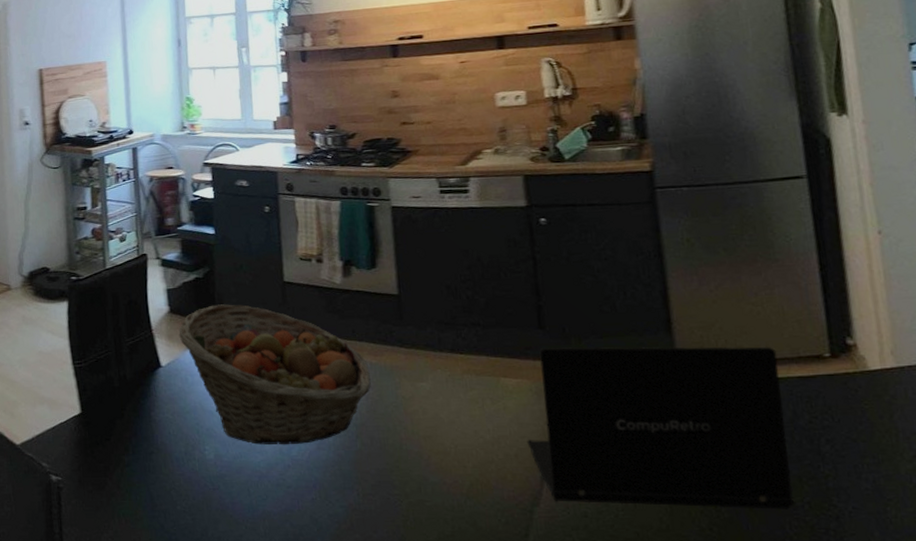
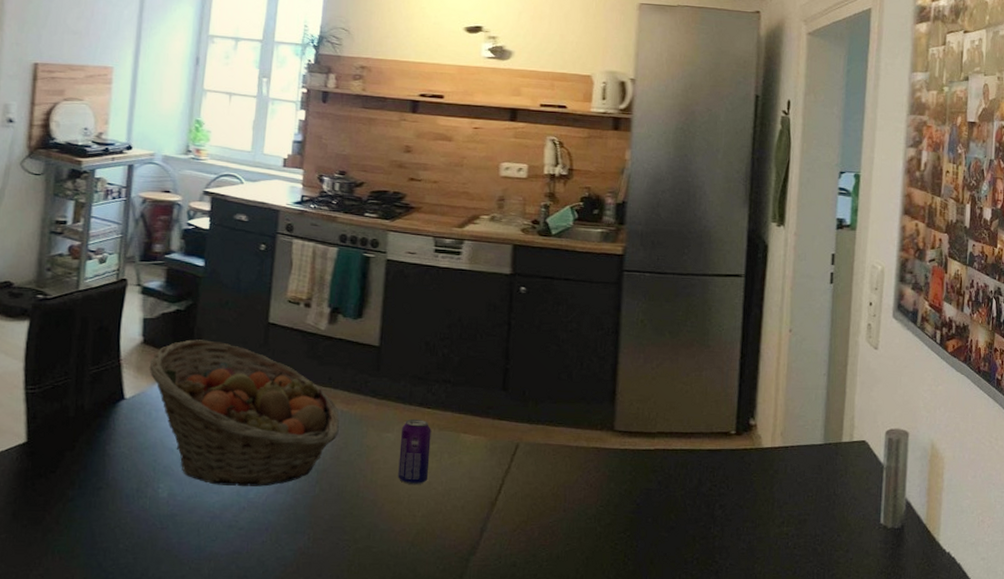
beverage can: none [435,365,472,435] -> present [398,418,432,486]
laptop: present [527,346,795,509] -> none [474,408,695,564]

